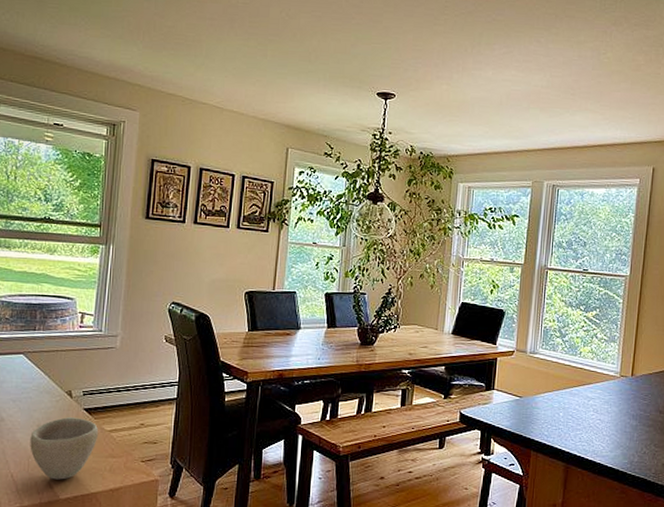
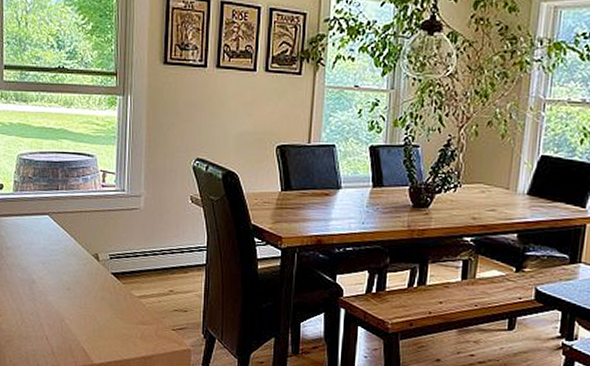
cup: present [30,416,99,480] -> none [61,280,128,345]

